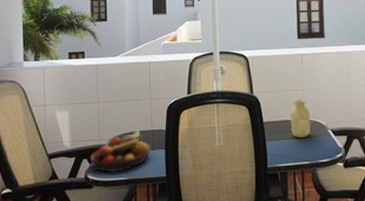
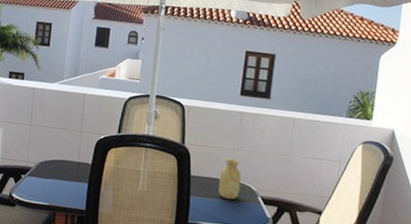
fruit bowl: present [90,129,152,173] -> none [16,158,75,197]

